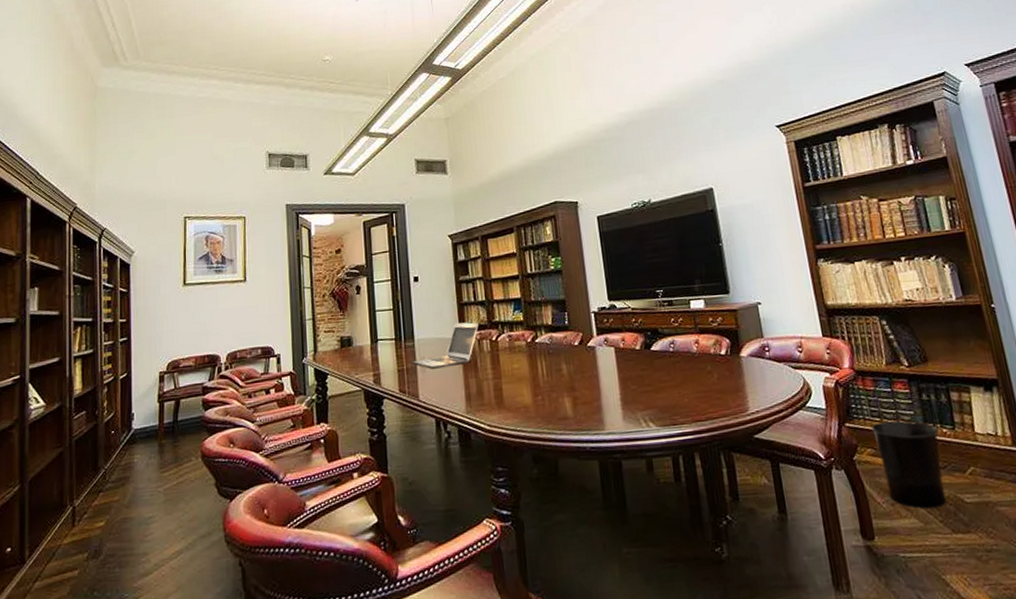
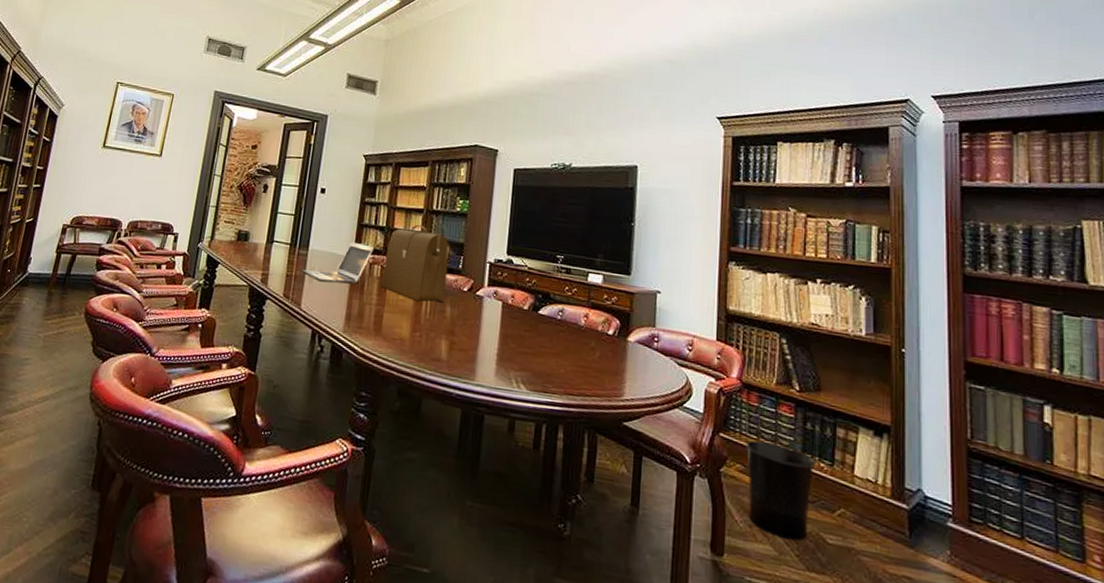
briefcase: none [491,290,559,367] -> present [381,224,449,304]

